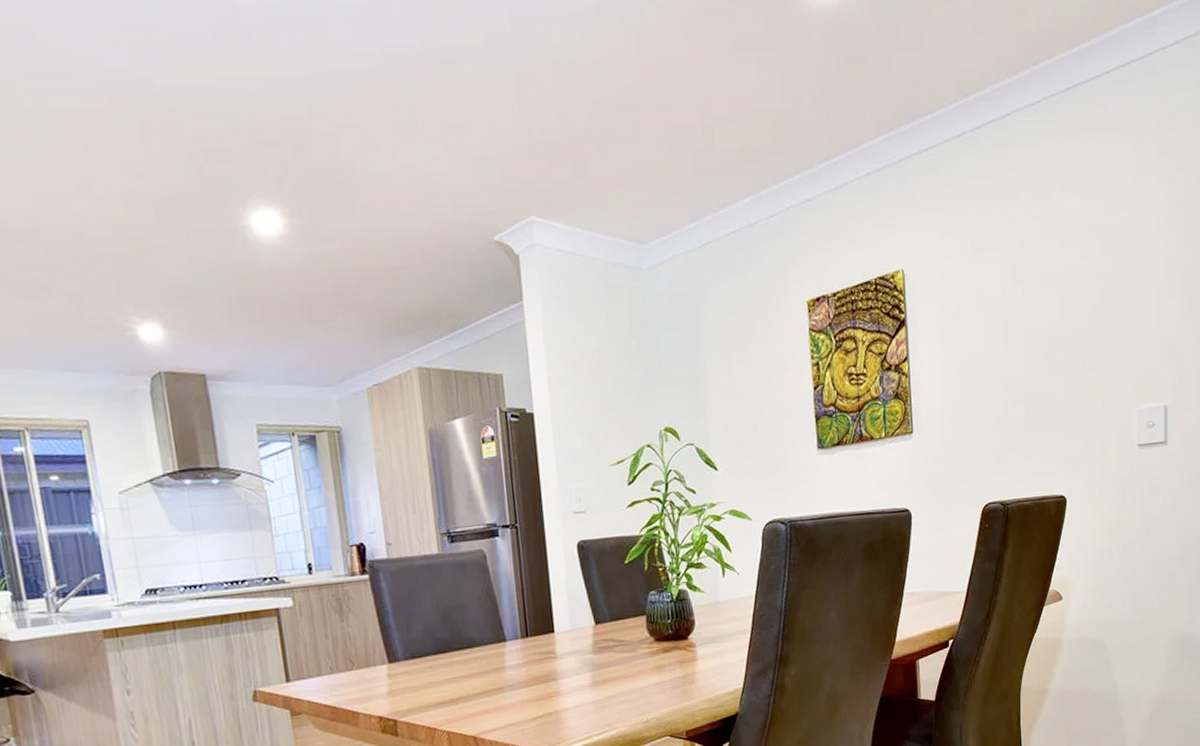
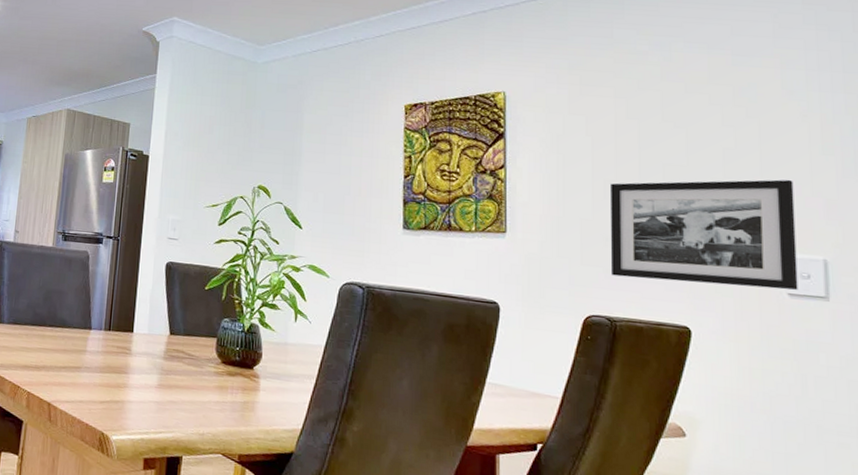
picture frame: none [1001,329,1146,459] -> present [610,179,798,290]

